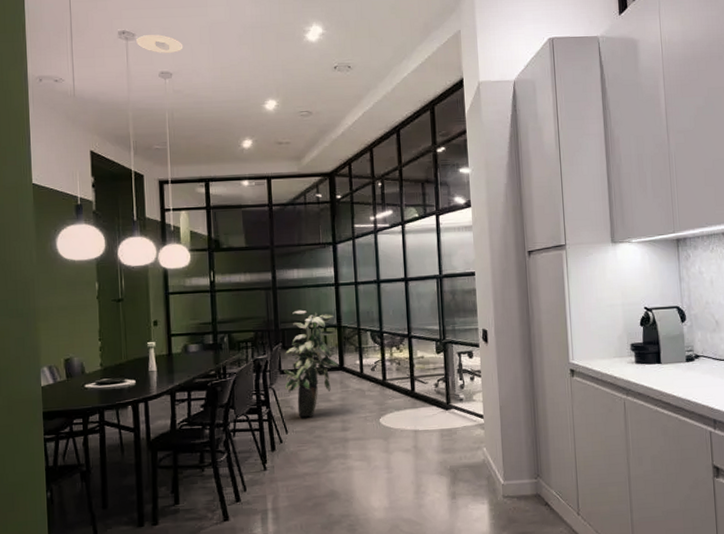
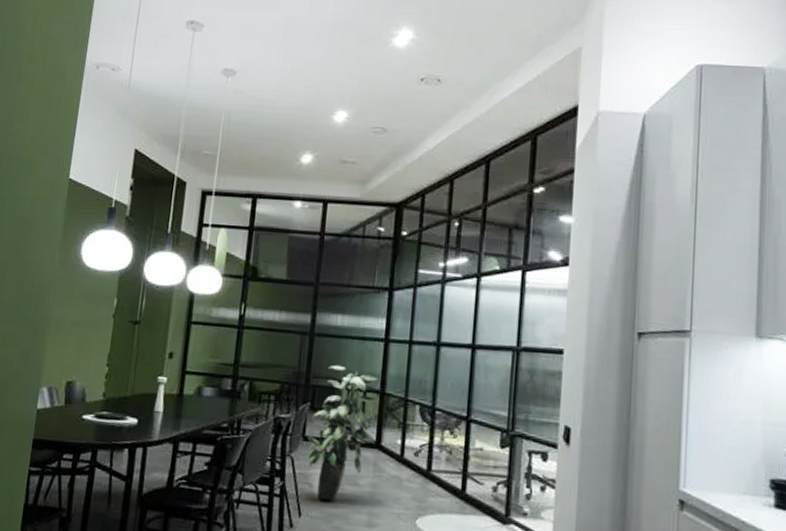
recessed light: present [136,34,183,54] -> none [203,27,254,50]

